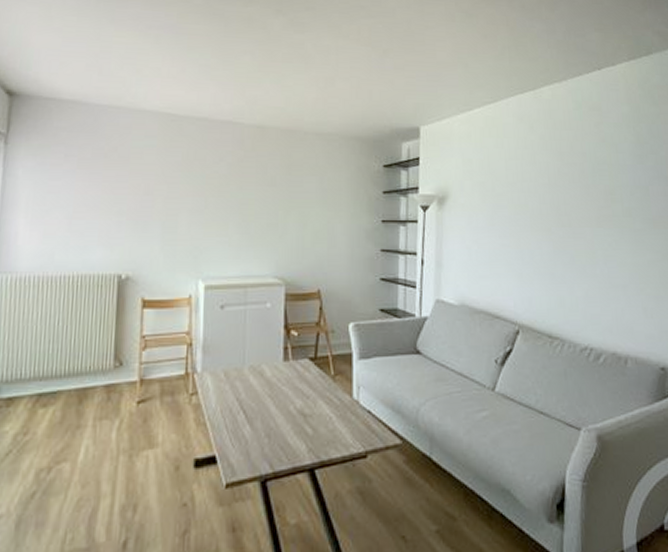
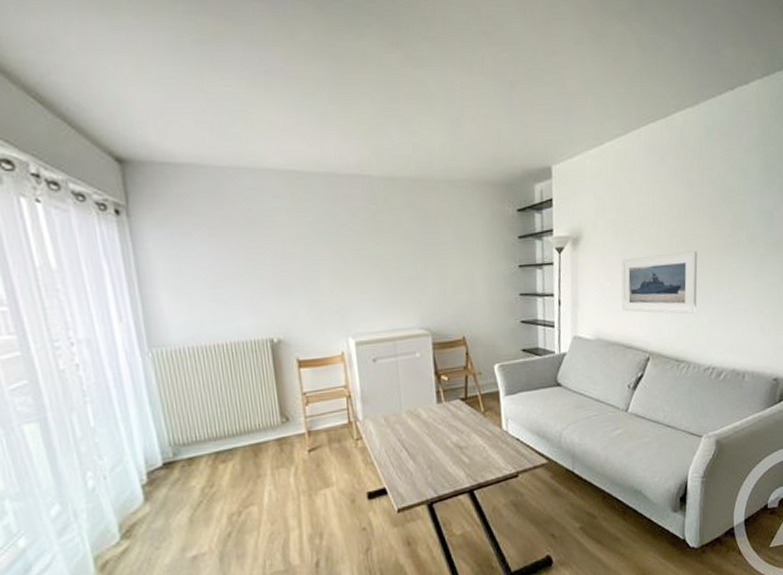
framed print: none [488,220,571,286] -> present [621,251,698,314]

